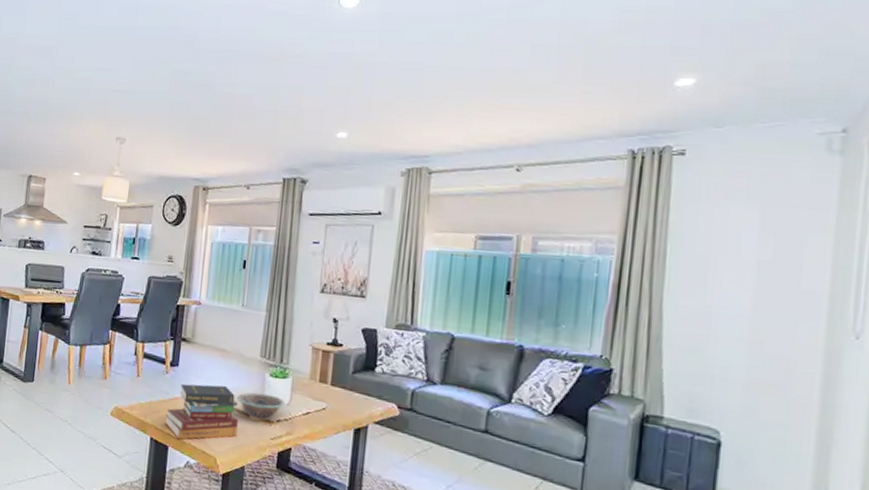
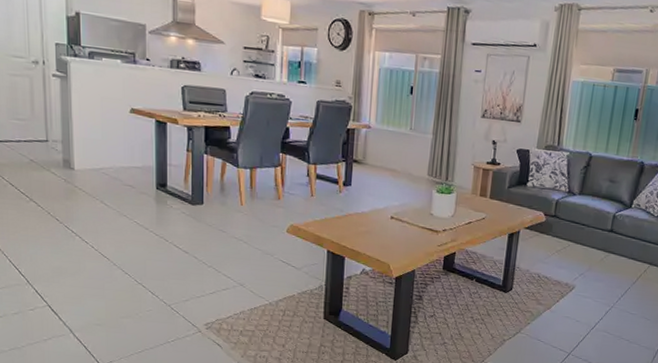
books: present [165,383,238,440] -> none [340,201,409,251]
decorative bowl: present [237,392,286,422] -> none [407,206,451,232]

